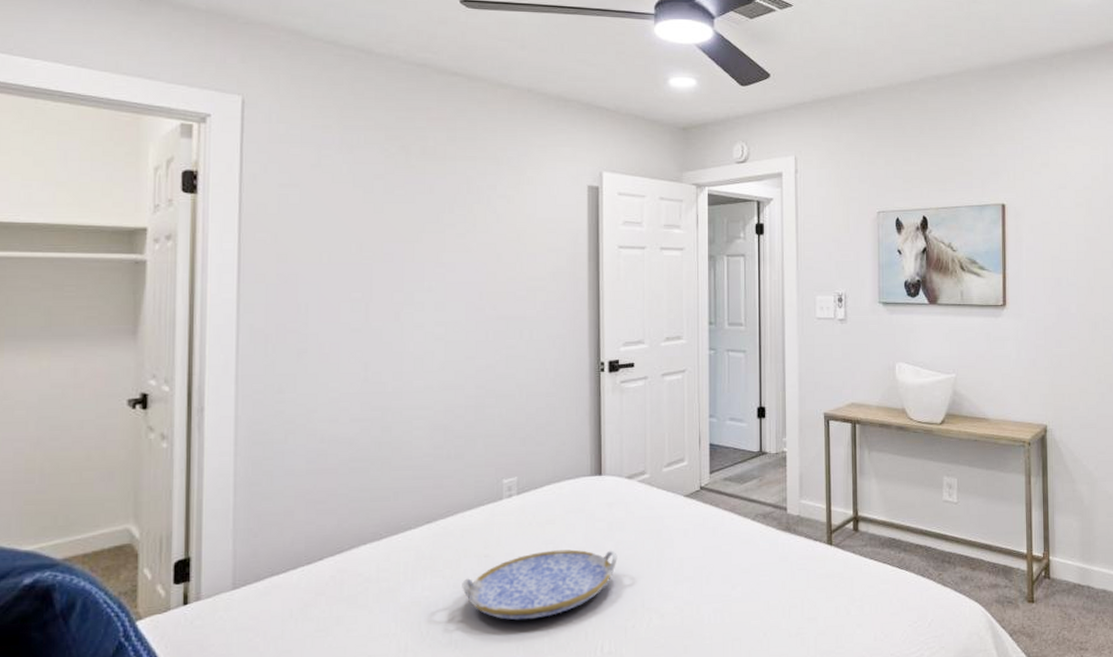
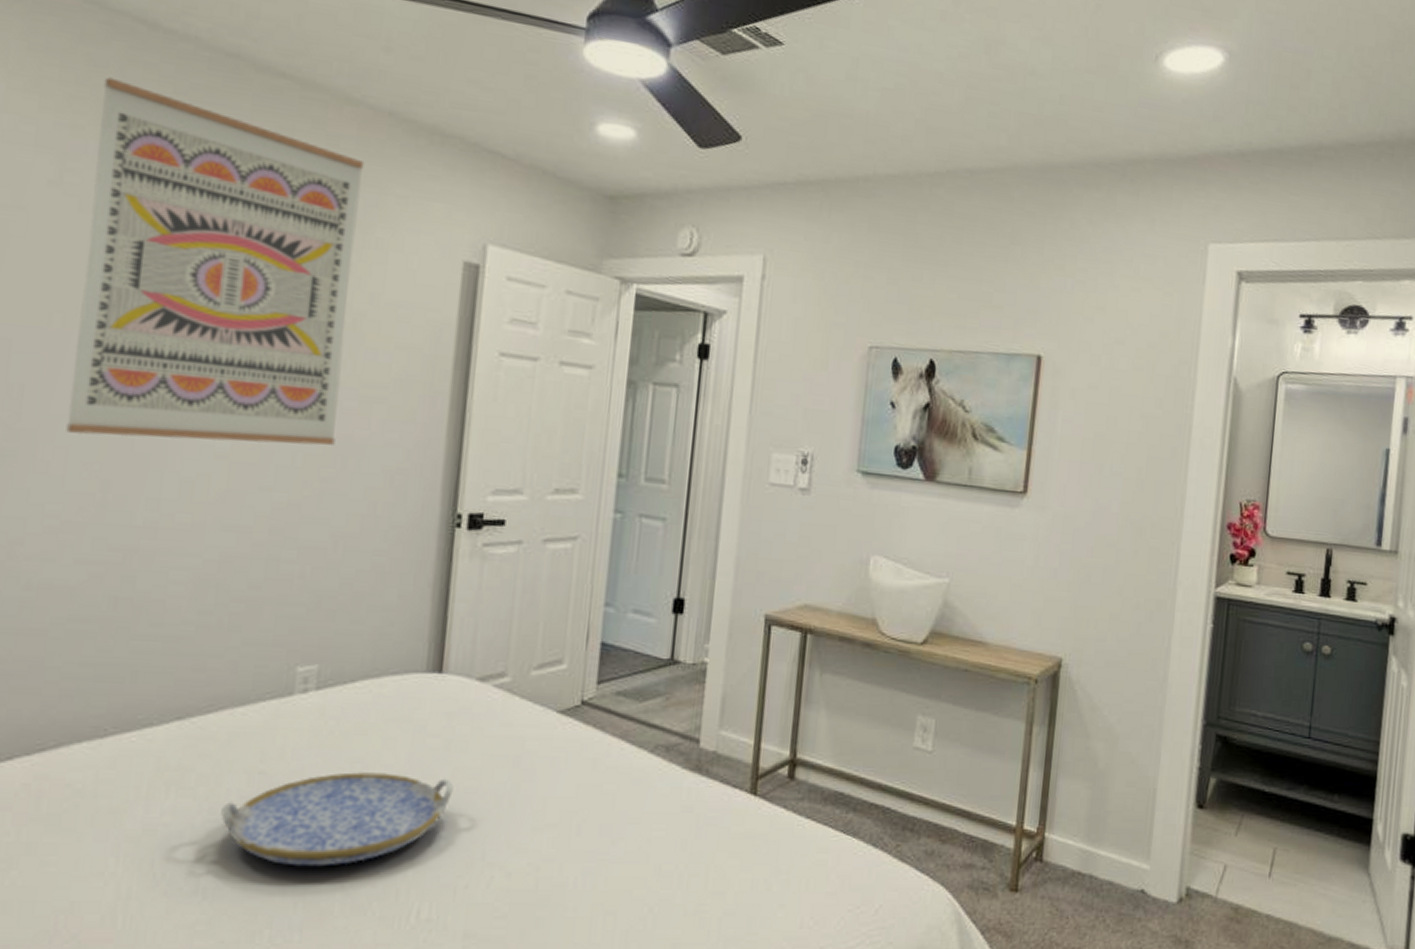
wall art: none [337,91,515,333] -> present [66,77,365,446]

